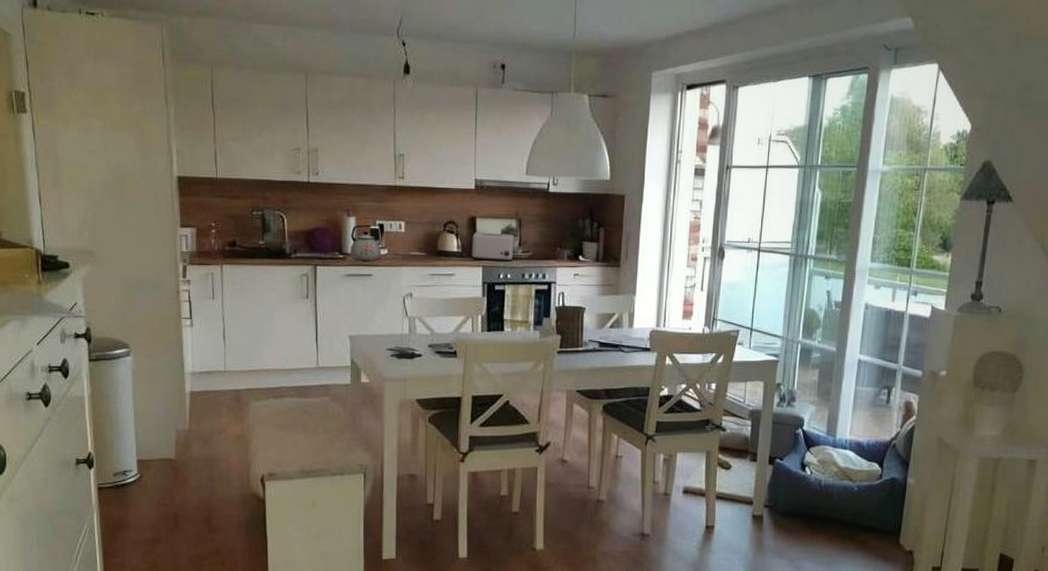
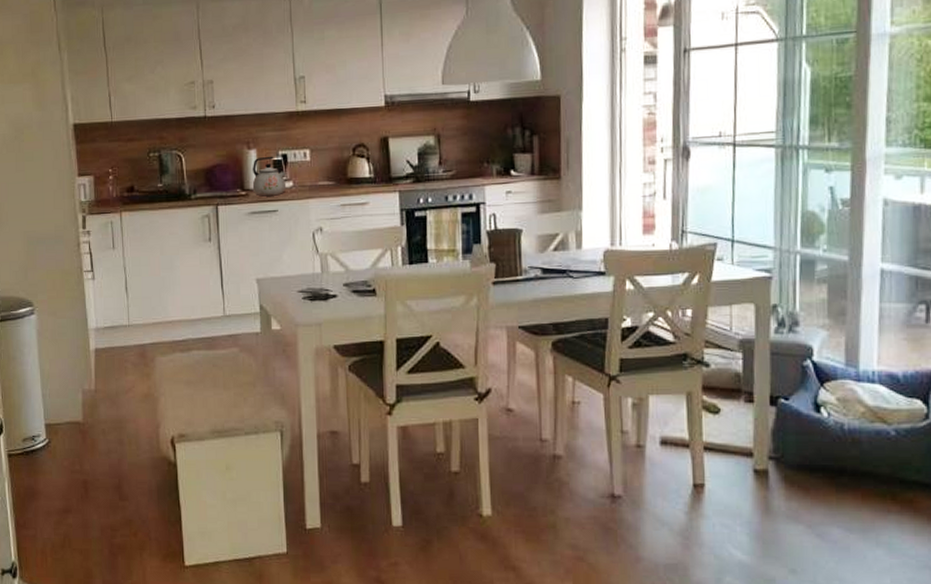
toaster: present [472,232,516,263] -> none [385,152,435,185]

